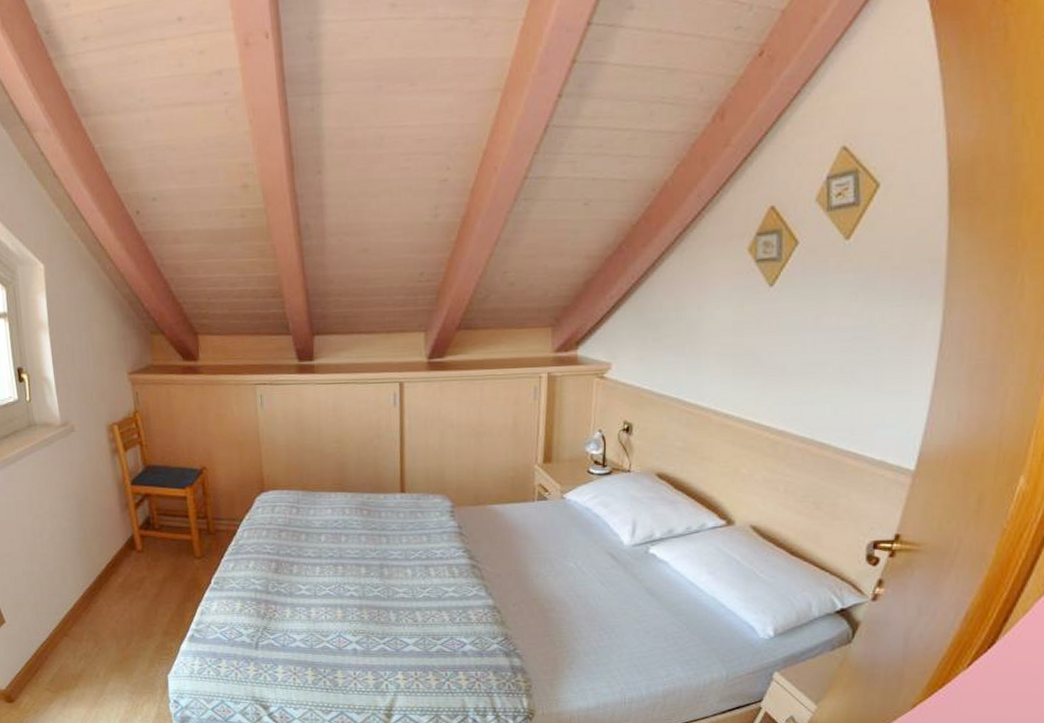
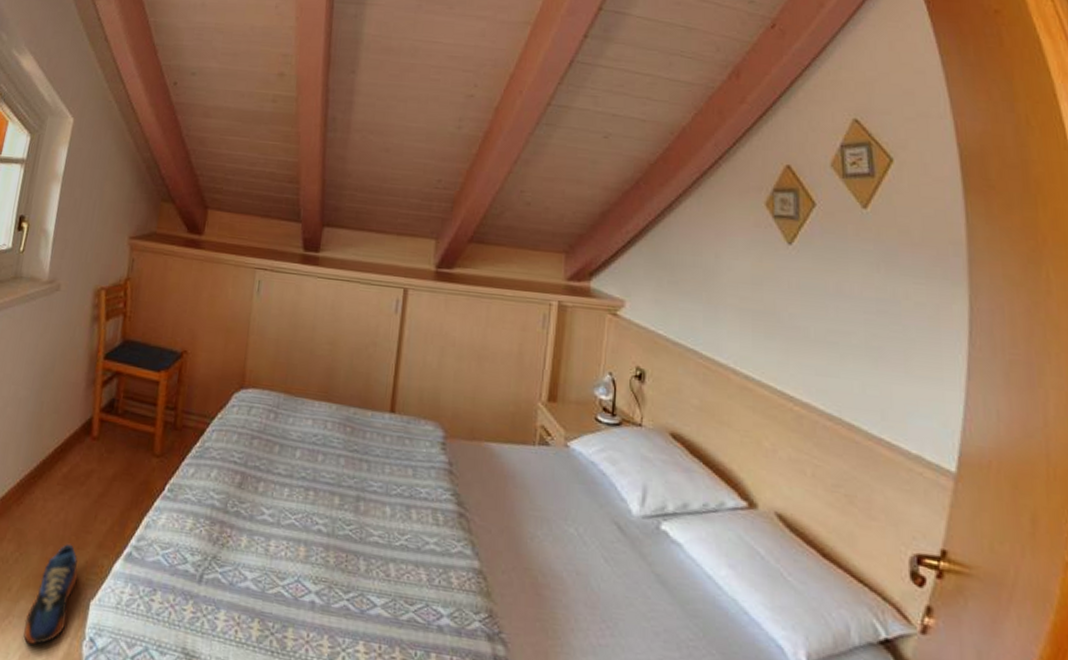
shoe: none [117,635,153,712] -> present [23,543,78,645]

